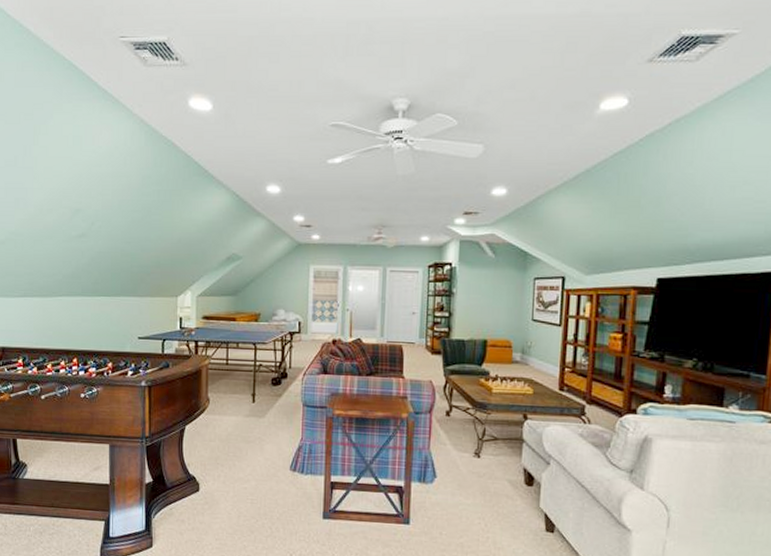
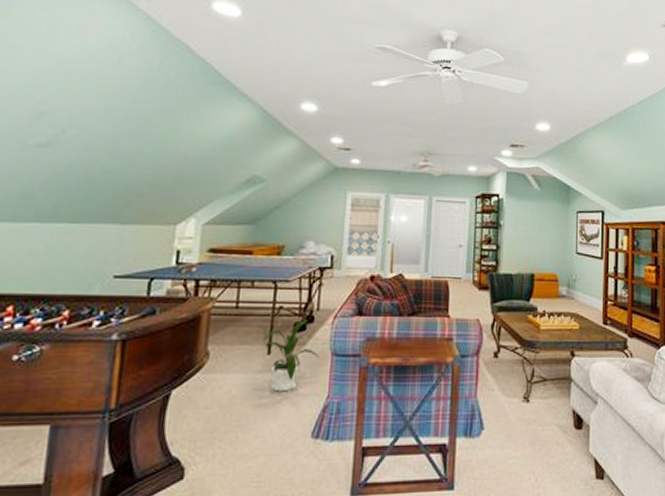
house plant: none [248,376,293,433] -> present [262,320,320,392]

